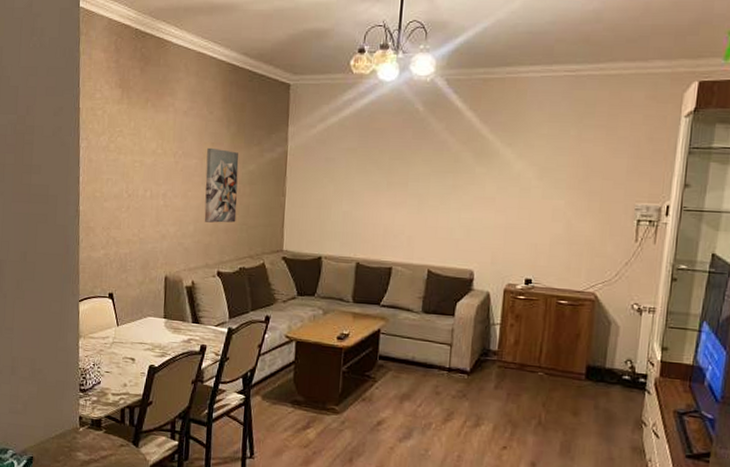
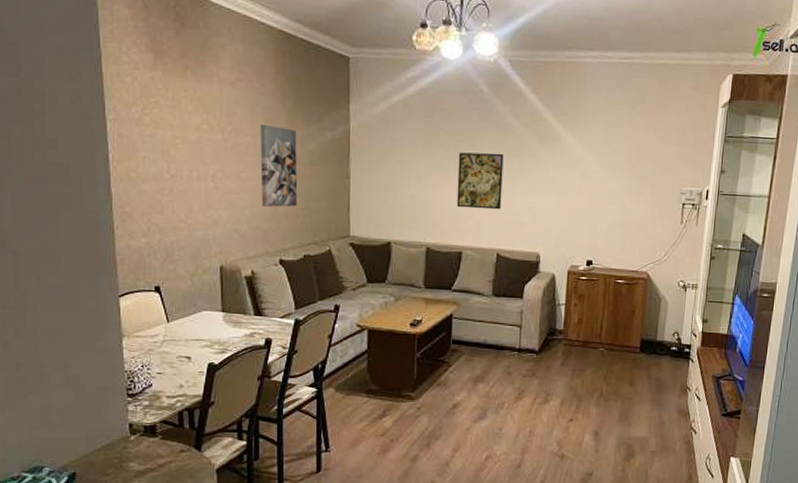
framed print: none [388,169,438,226] -> present [456,152,504,210]

